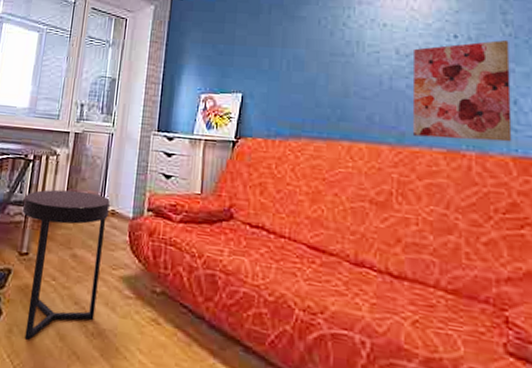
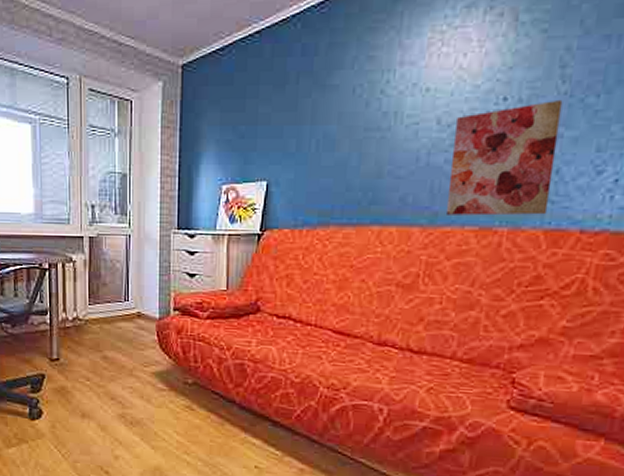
side table: present [22,189,110,340] -> none [45,296,134,433]

